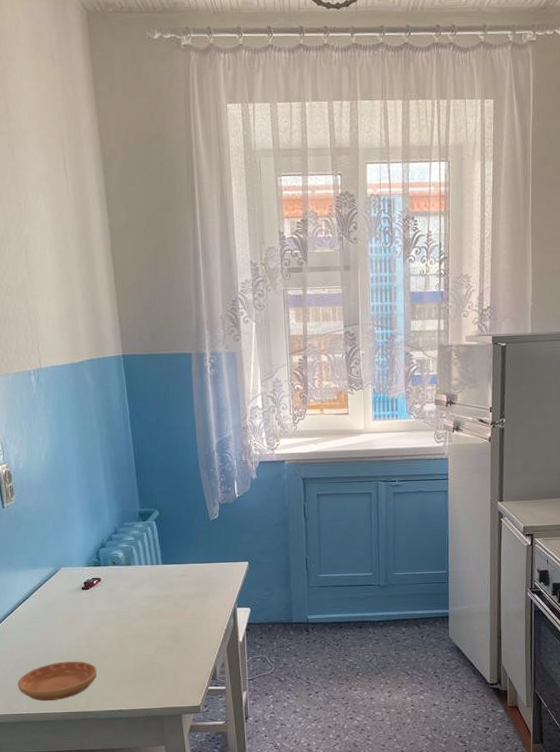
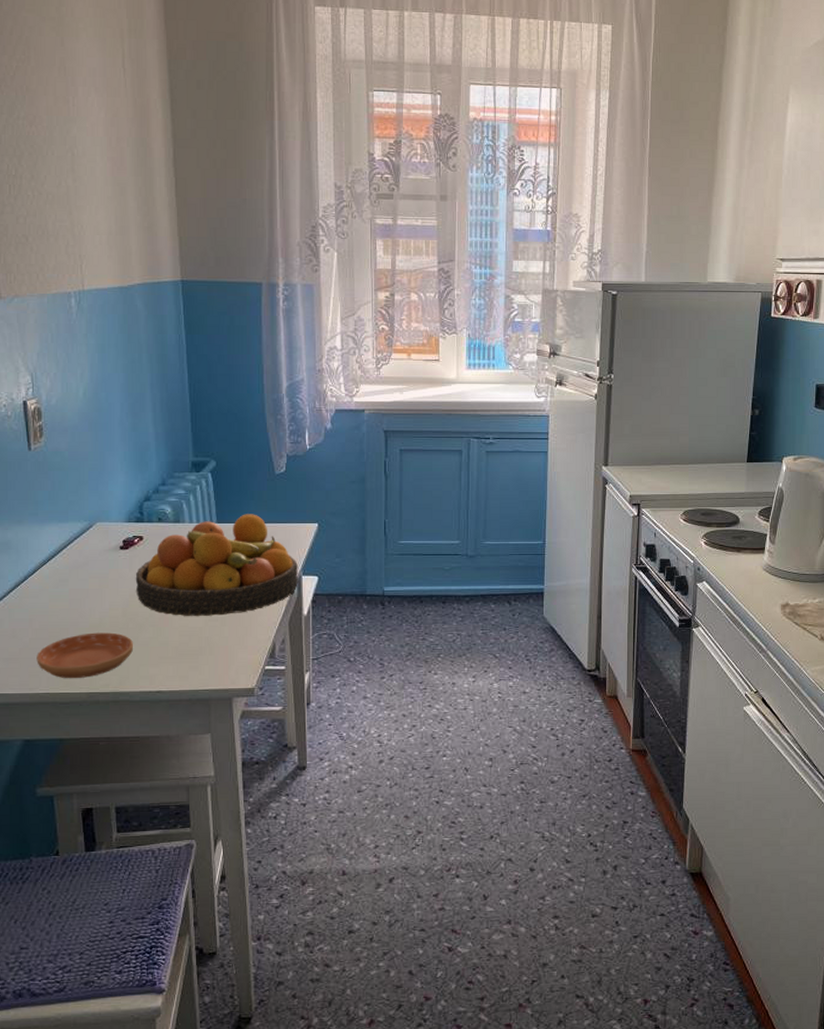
fruit bowl: none [96,555,233,646] -> present [135,514,298,617]

